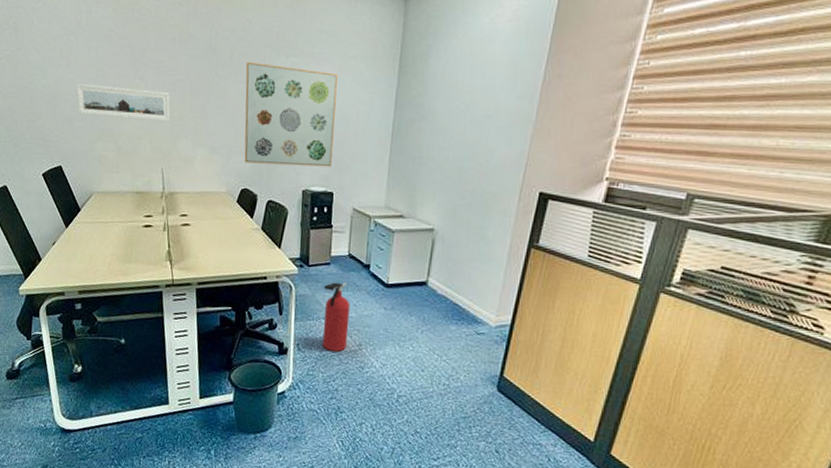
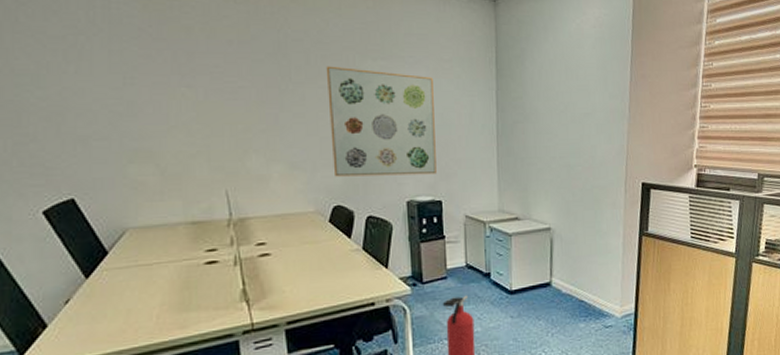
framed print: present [75,83,171,122] -> none [91,93,233,136]

